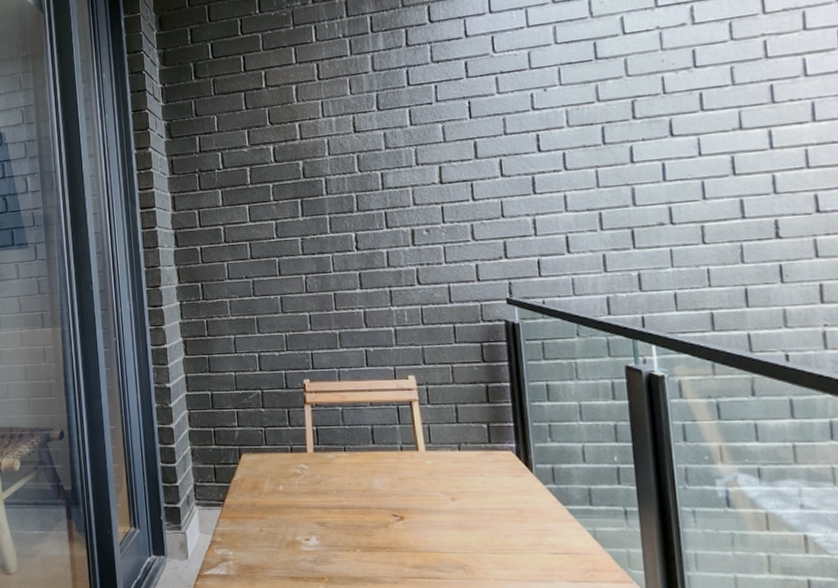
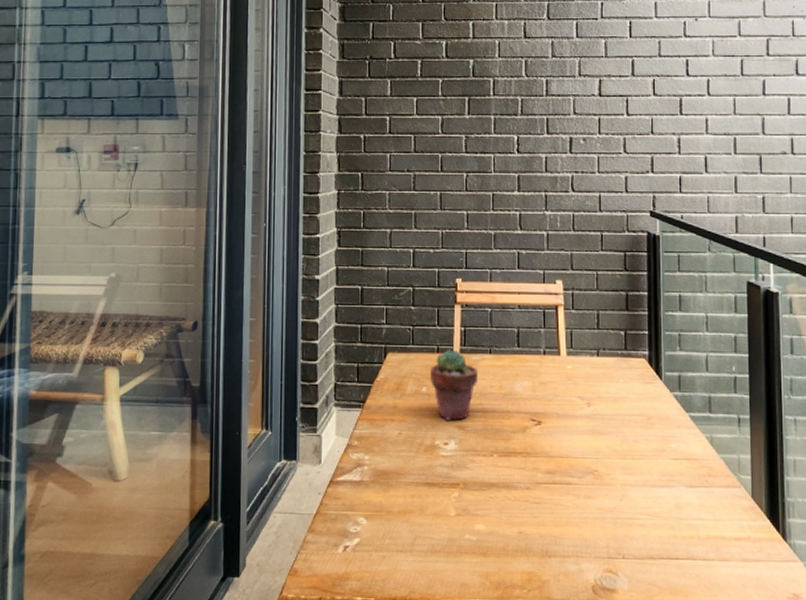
potted succulent: none [284,448,334,518] -> present [429,349,477,422]

